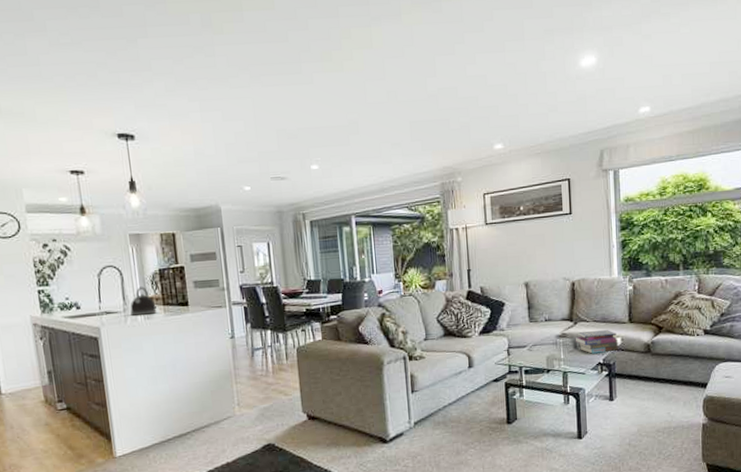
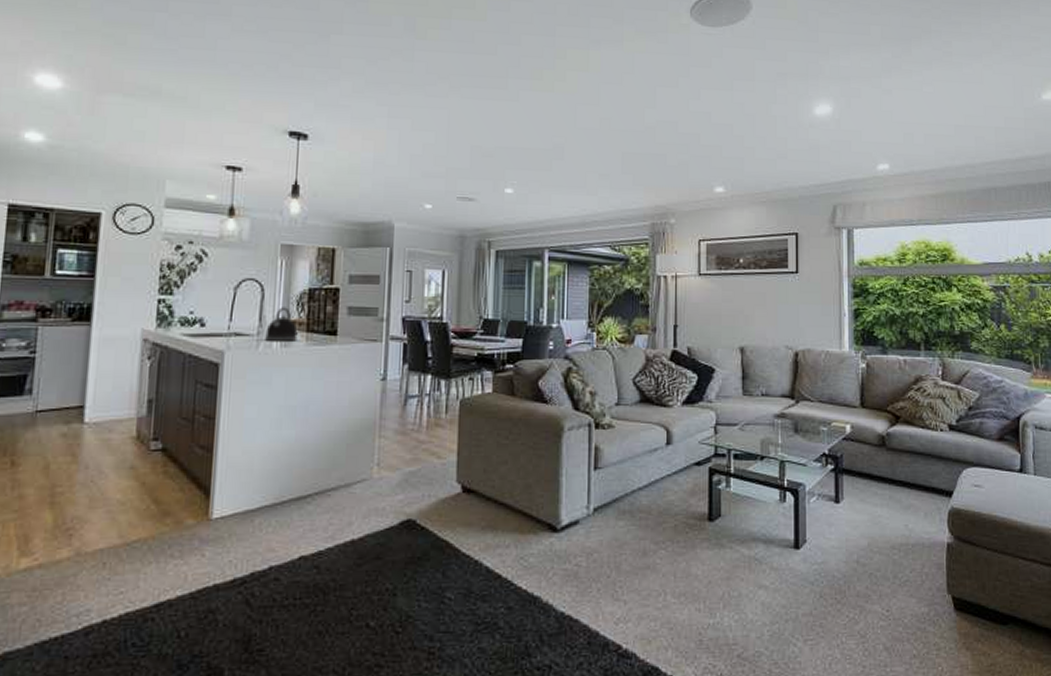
books: present [576,330,618,354] -> none [797,414,847,441]

